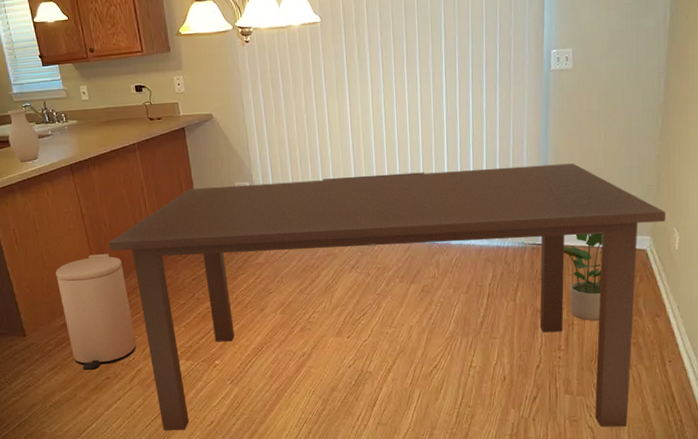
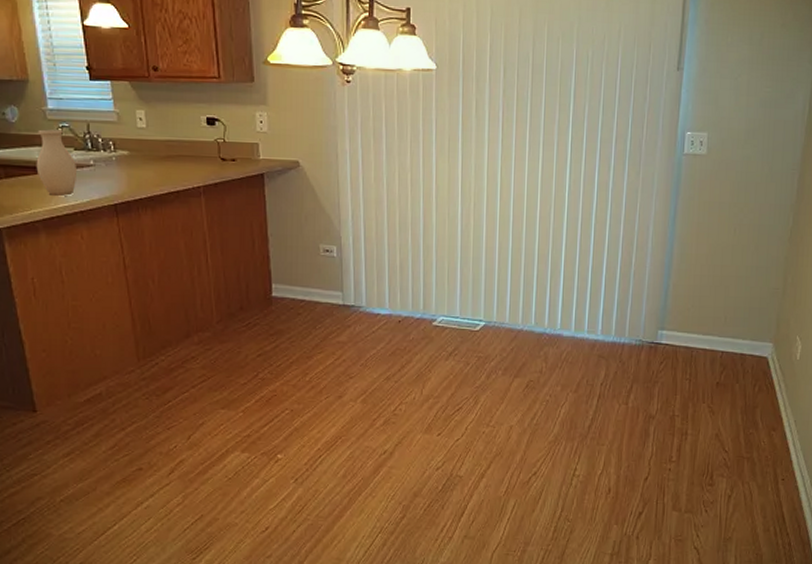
pedal bin: present [56,253,136,371] -> none [84,316,180,459]
dining table: present [108,163,666,431] -> none [155,247,791,549]
potted plant: present [563,233,603,321] -> none [682,335,725,432]

